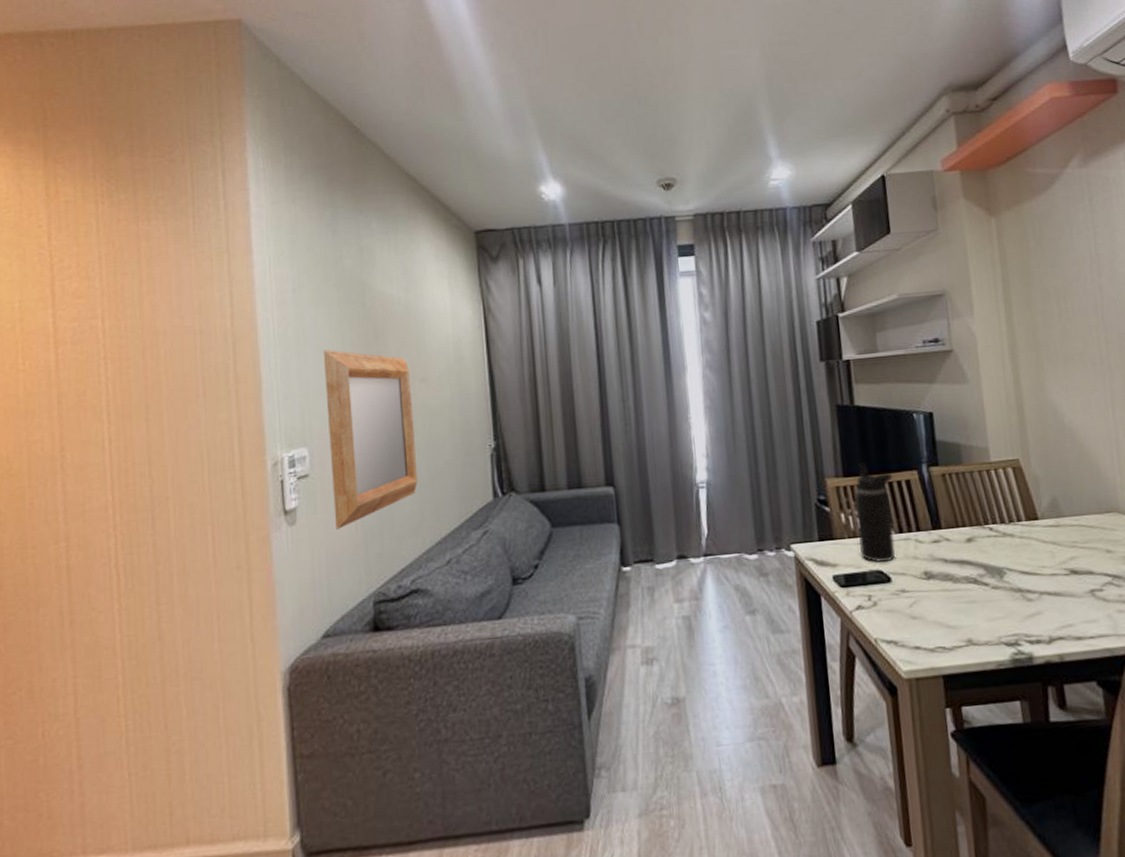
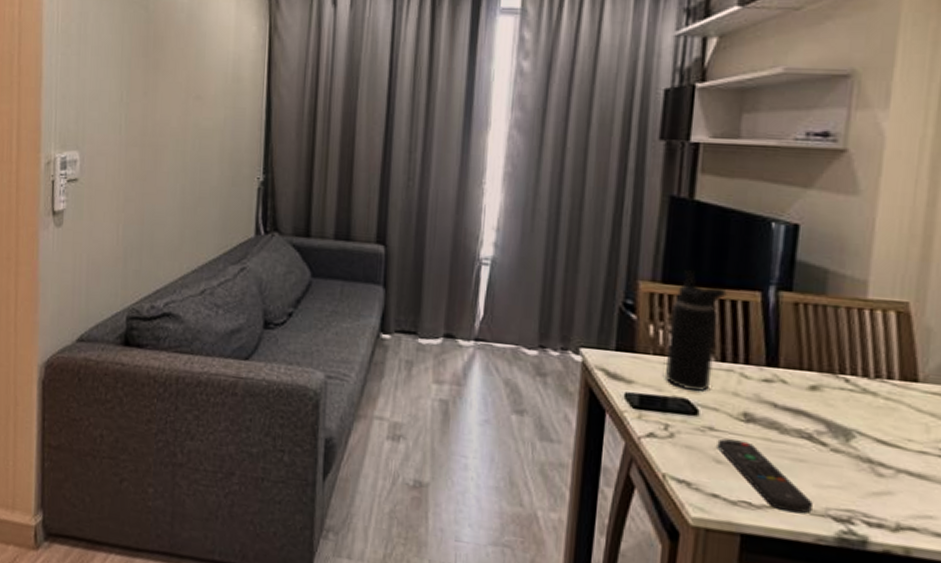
mirror: present [323,349,418,529] -> none [98,51,185,239]
remote control: none [910,595,989,648] -> present [717,438,813,514]

